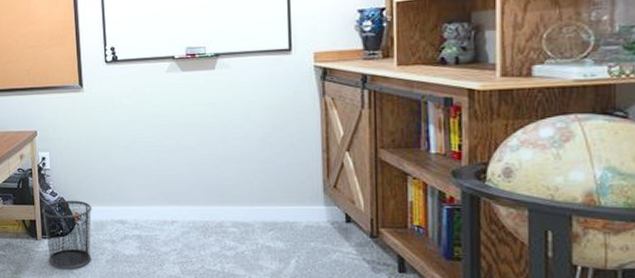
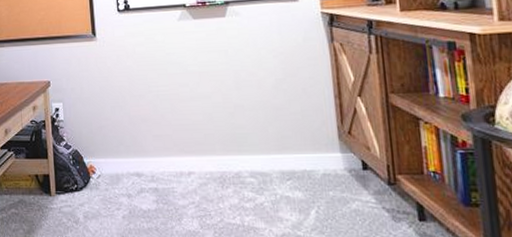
waste bin: present [41,200,92,269] -> none [55,152,108,227]

